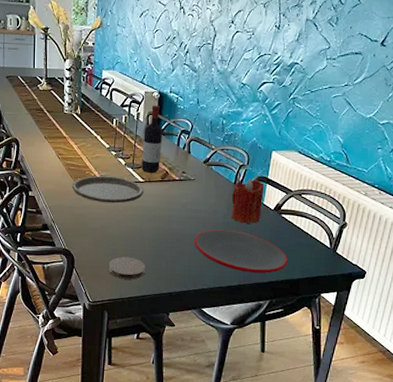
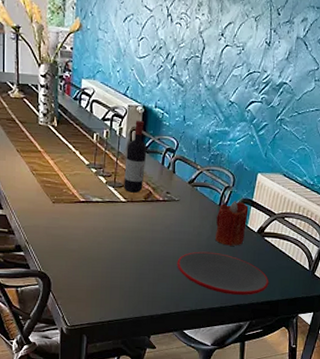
plate: present [71,176,144,204] -> none [47,194,126,224]
coaster: present [108,256,145,280] -> none [87,279,127,303]

